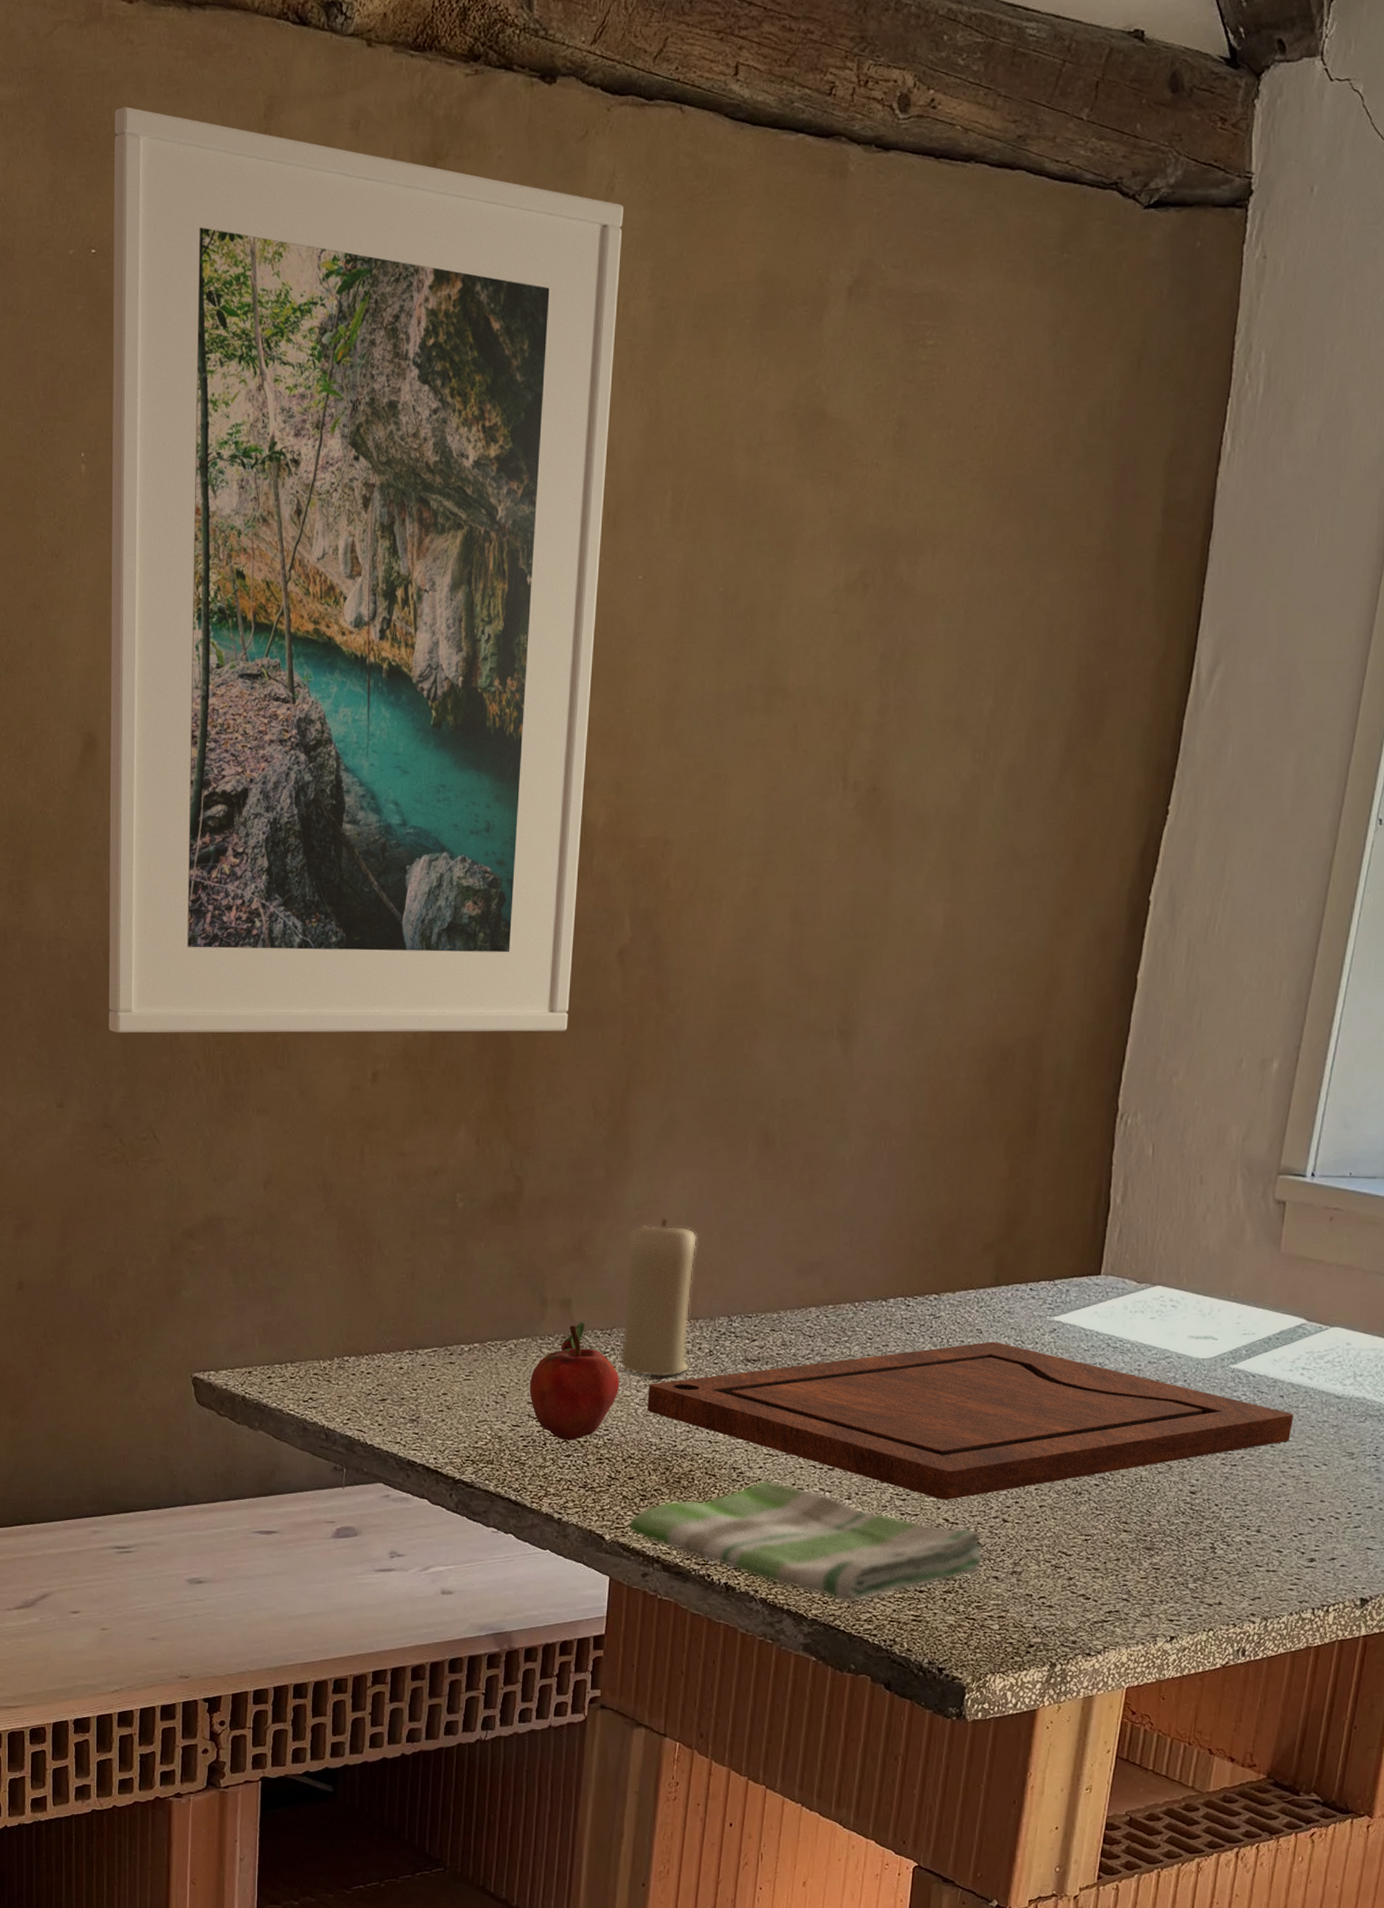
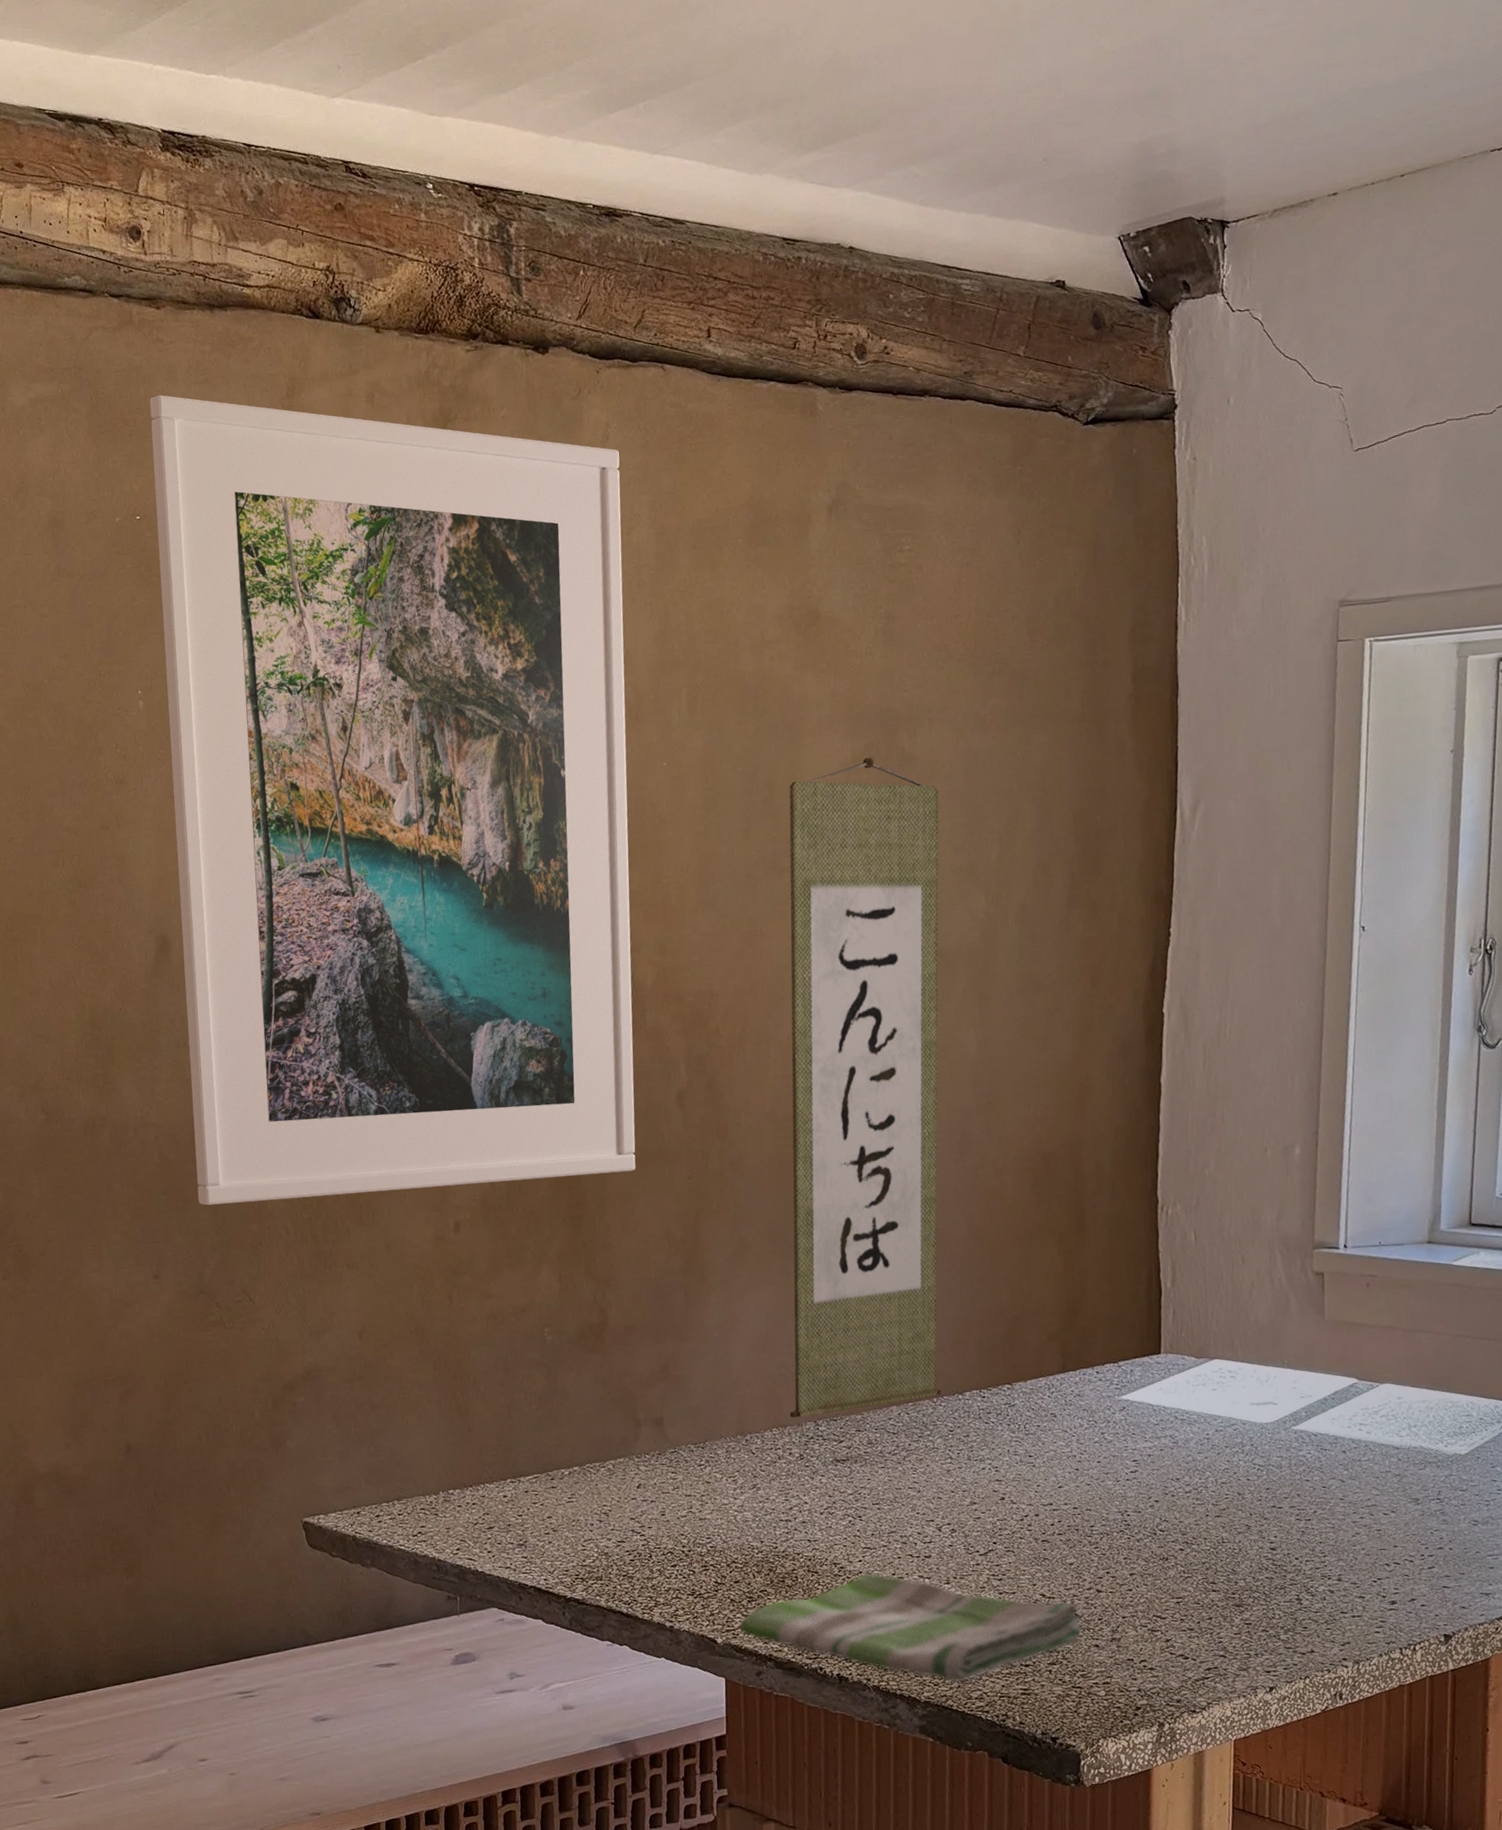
fruit: present [529,1321,620,1440] -> none [630,1437,717,1552]
candle: present [619,1219,698,1378] -> none [712,1335,783,1485]
cutting board: present [647,1341,1294,1500] -> none [745,1423,1358,1577]
wall scroll: none [703,585,934,1310] -> present [789,757,942,1418]

